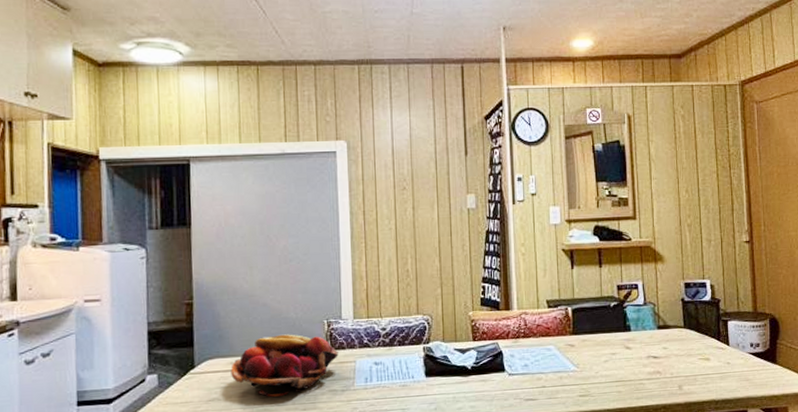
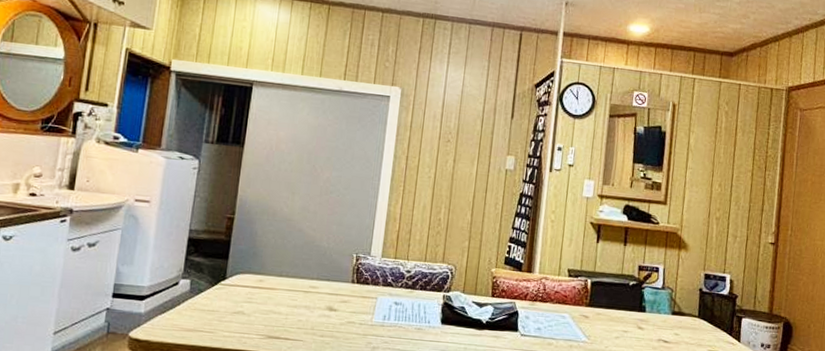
fruit basket: present [231,334,338,397] -> none [258,261,362,320]

